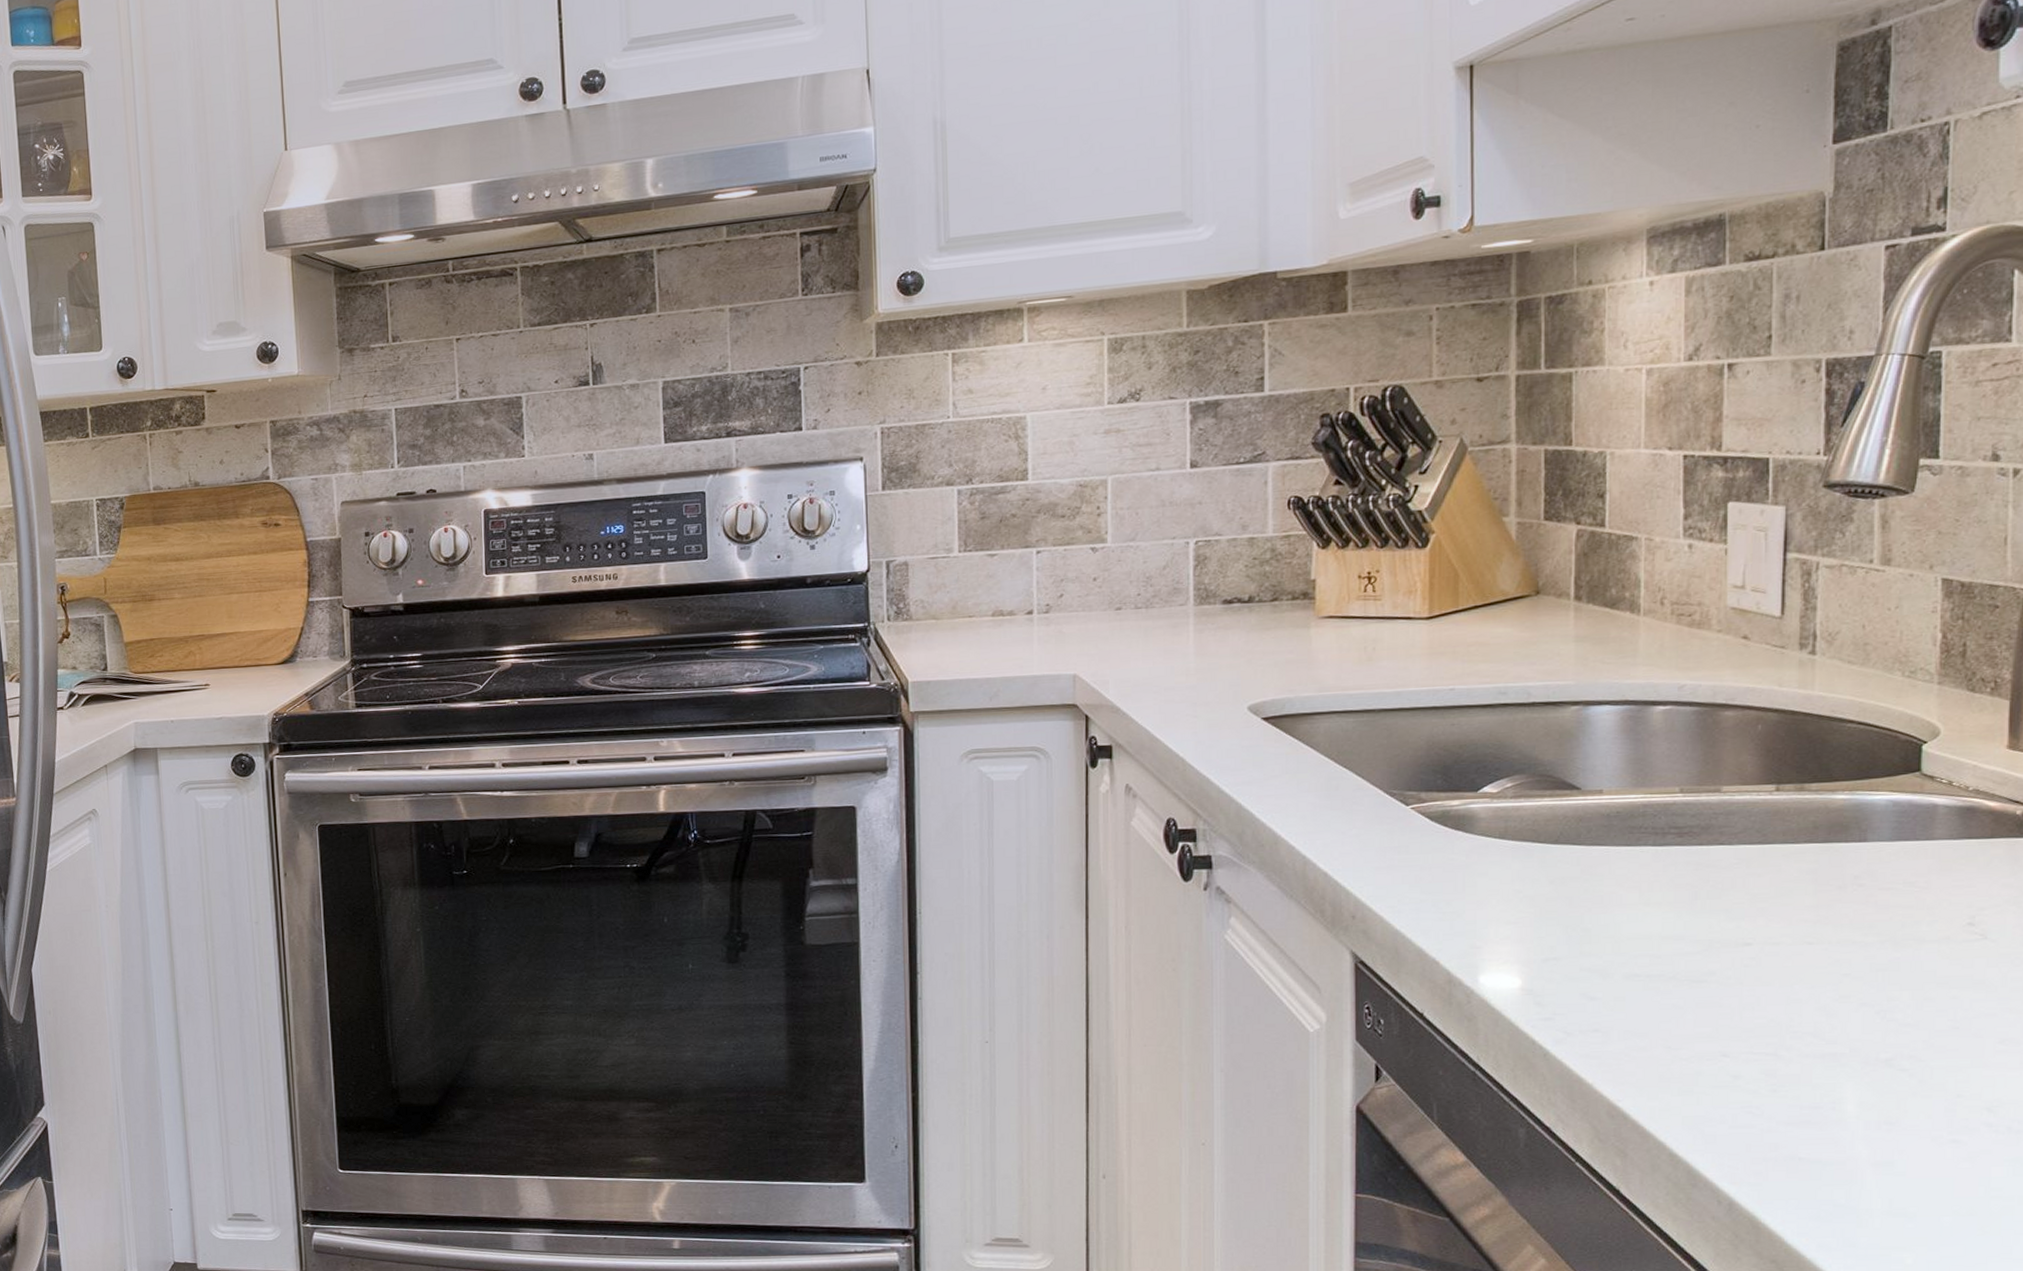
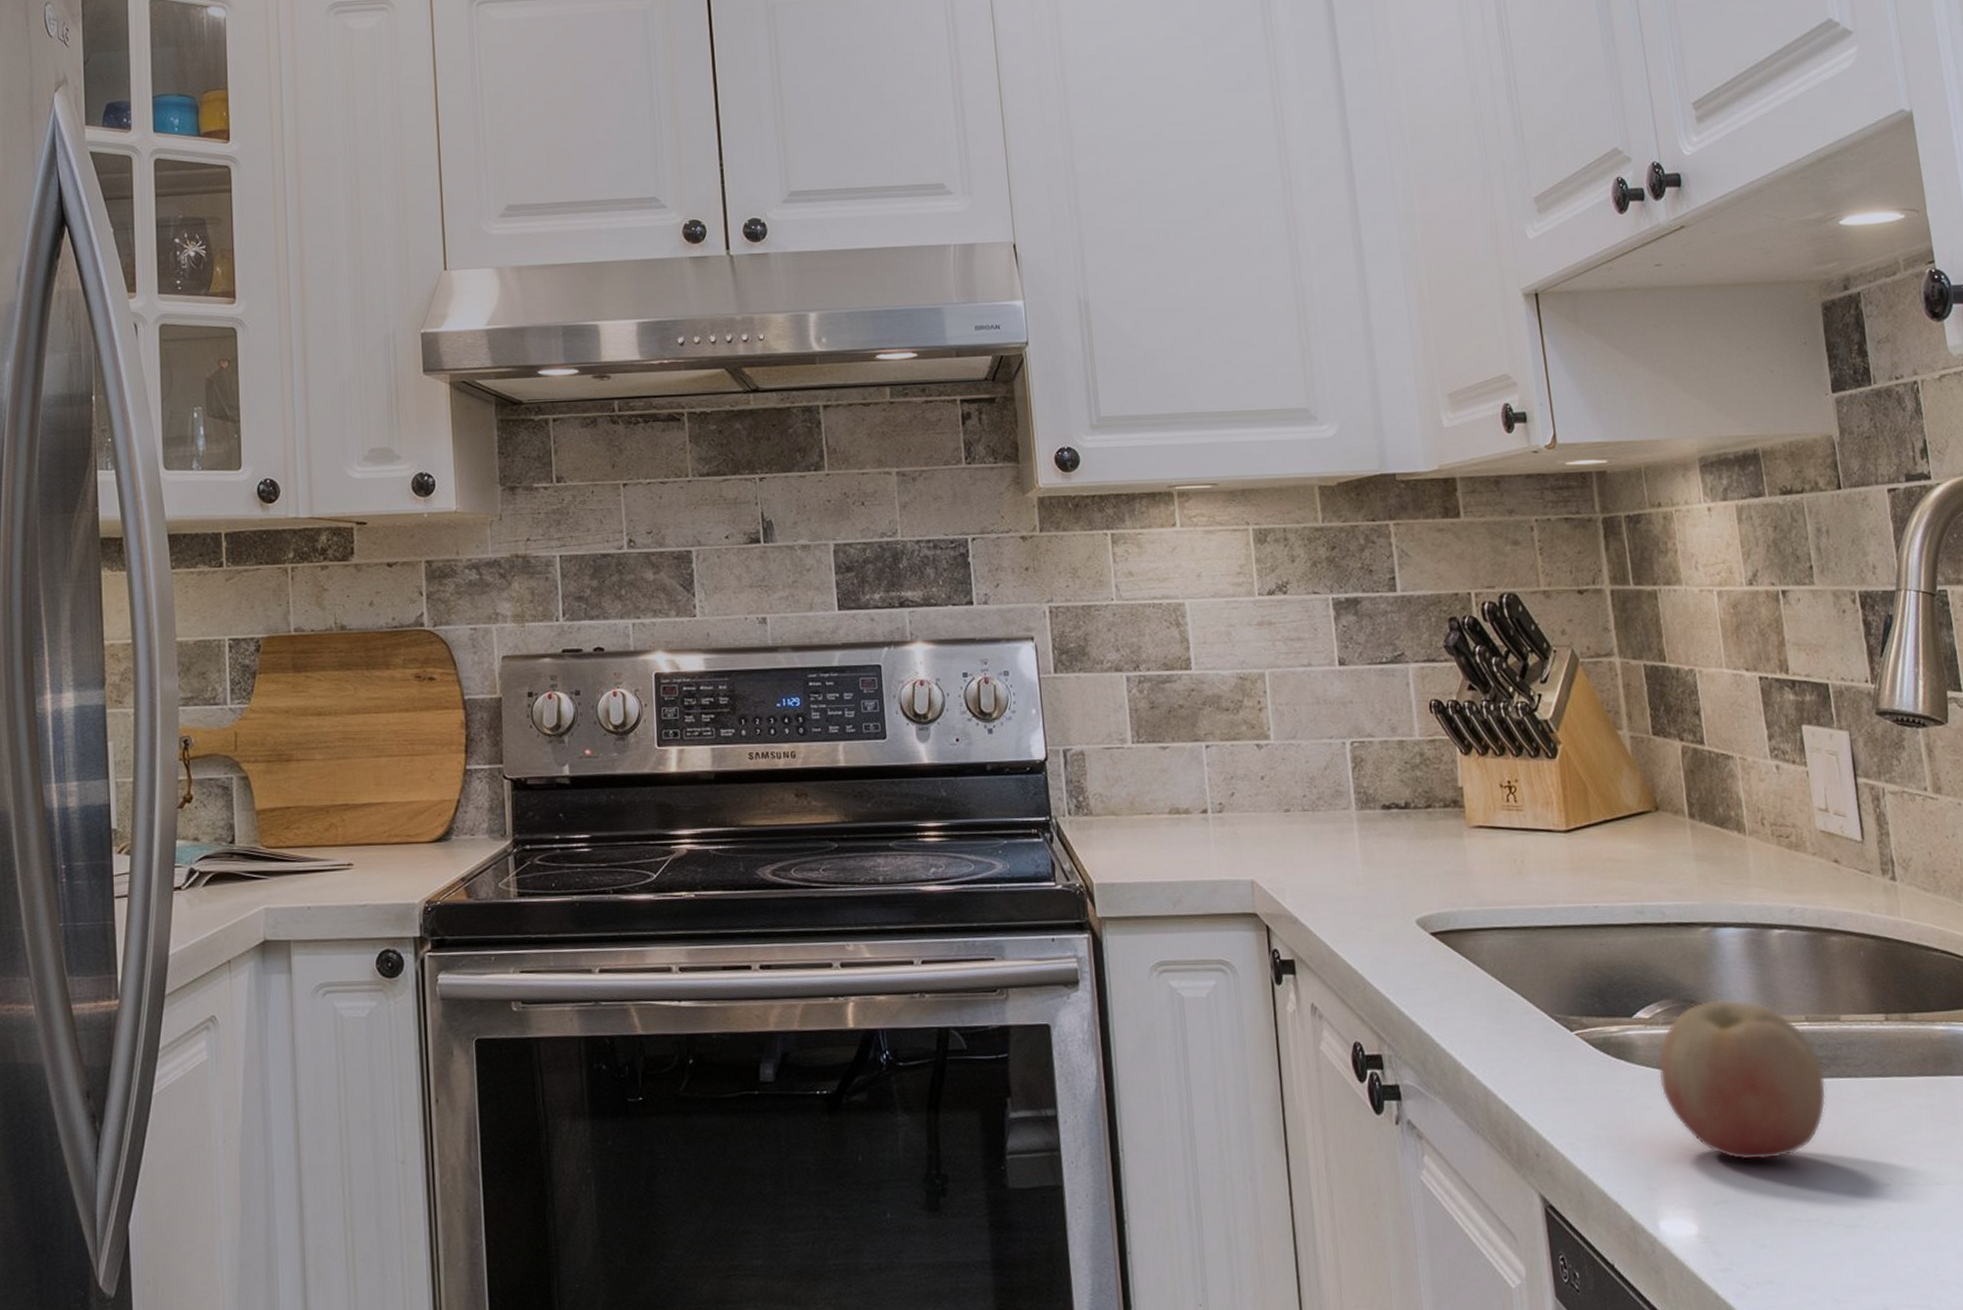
fruit: none [1500,773,1693,922] -> present [1658,999,1827,1161]

